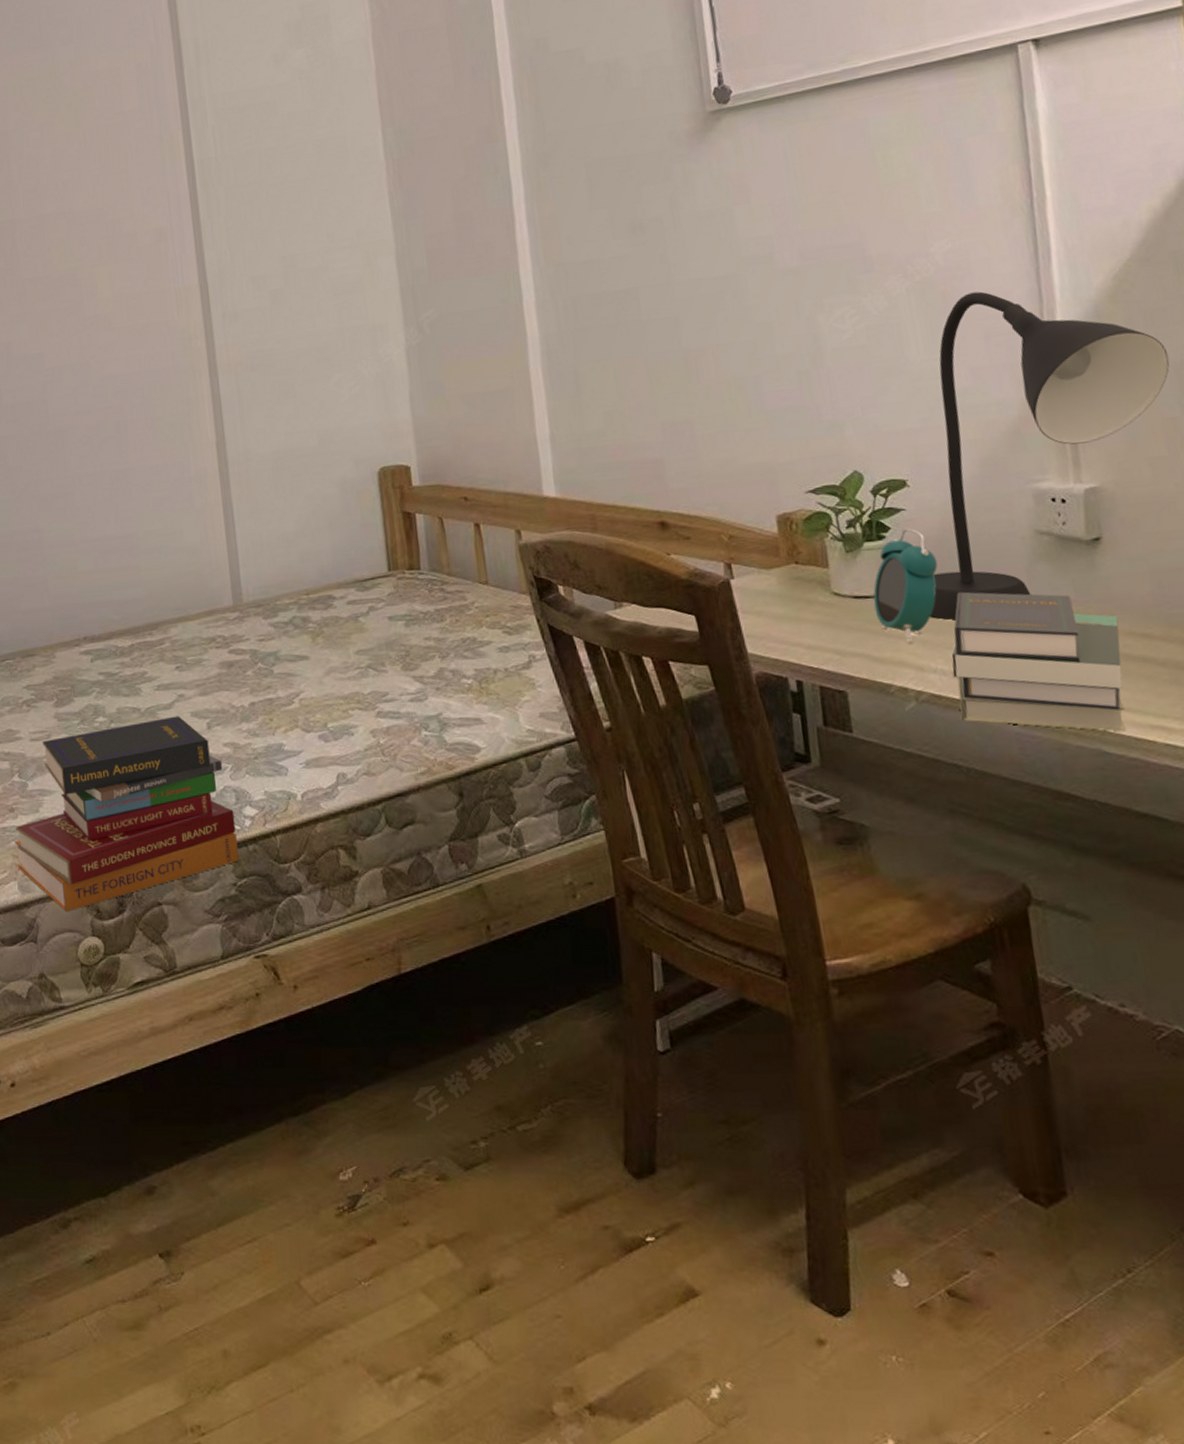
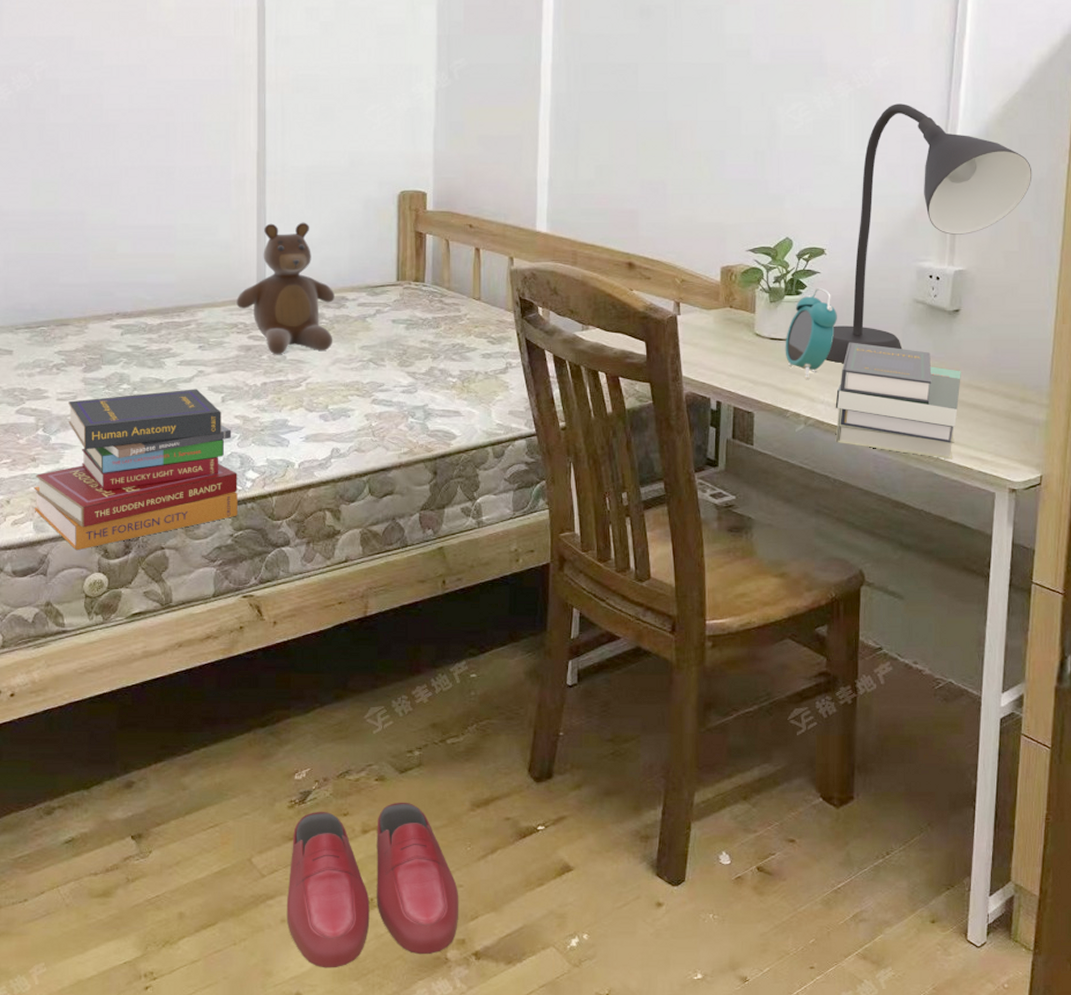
teddy bear: none [211,514,324,670] -> present [236,222,334,355]
slippers: none [345,1207,562,1424] -> present [286,802,459,968]

